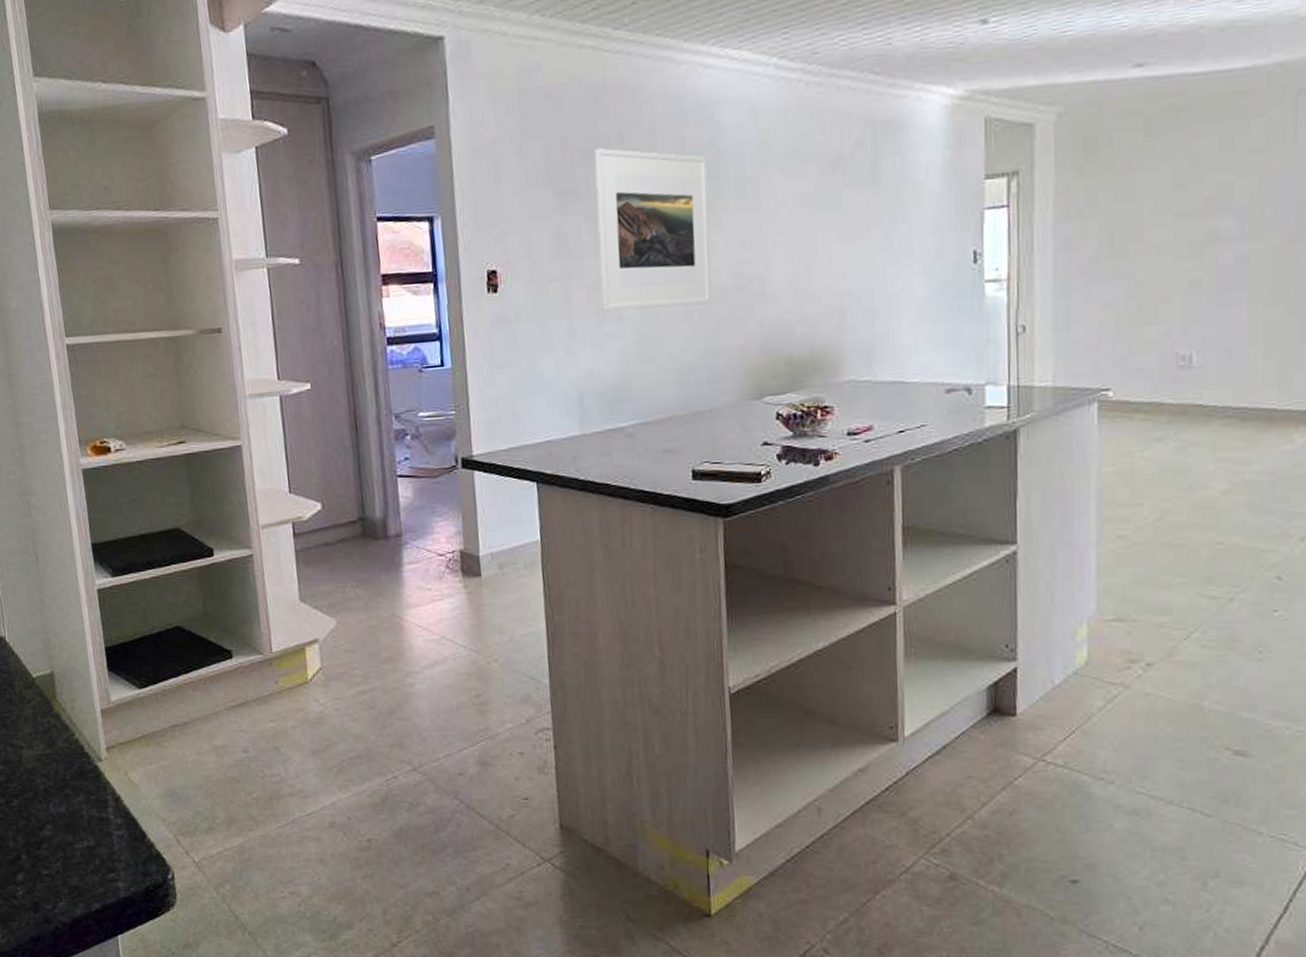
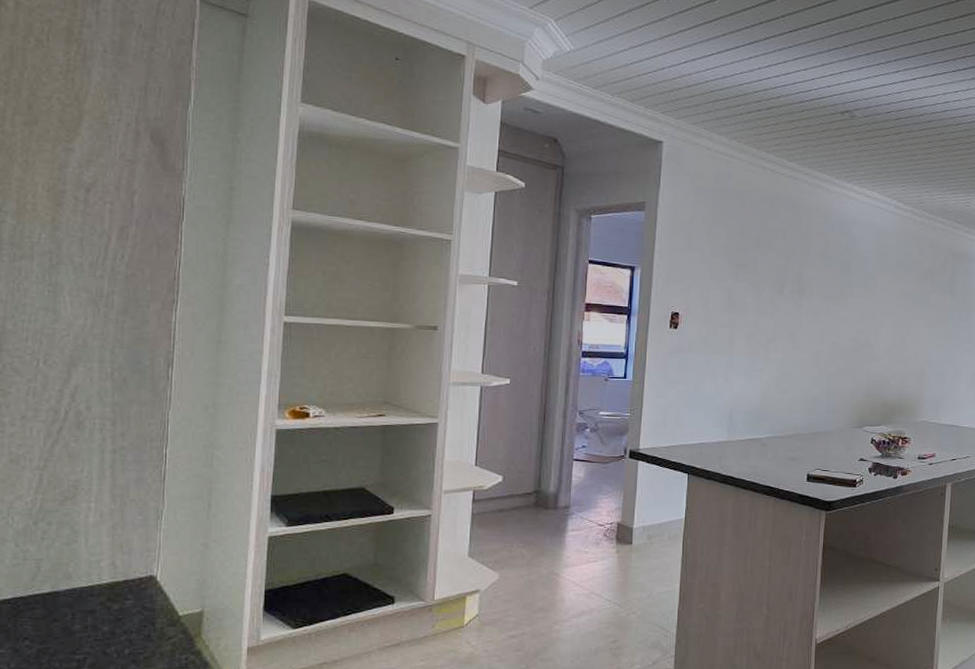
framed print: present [594,148,712,312] -> none [755,239,843,358]

